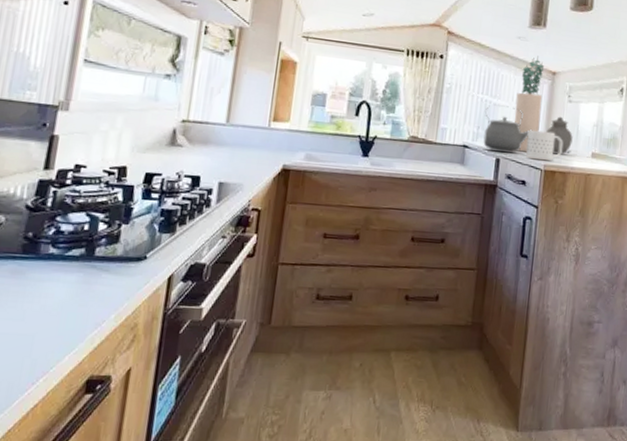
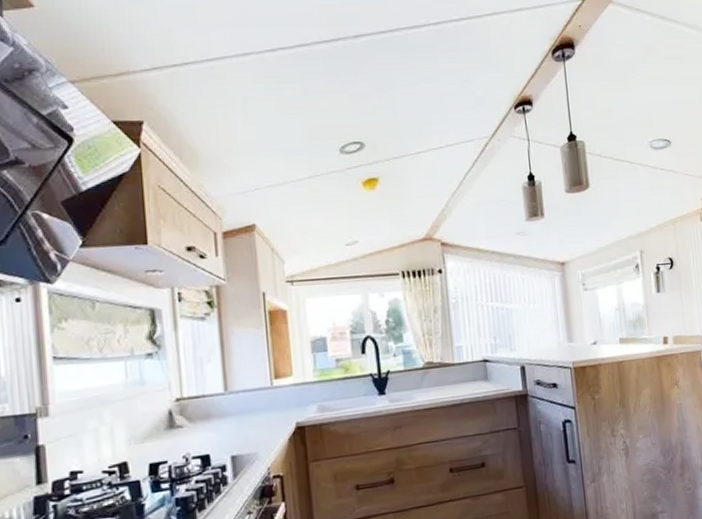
tea kettle: present [483,104,532,153] -> none [499,308,552,359]
vase: present [514,56,545,152] -> none [528,249,560,354]
mug: present [526,129,563,161] -> none [548,326,588,359]
jar: present [546,116,573,155] -> none [567,307,597,349]

